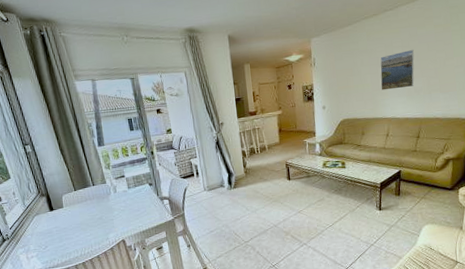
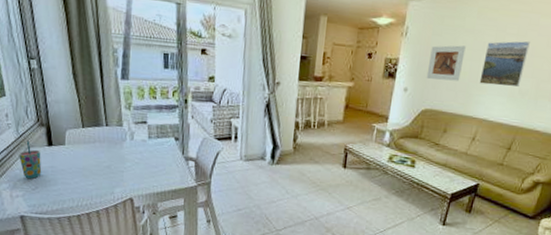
cup: none [28,210,49,241] -> present [19,141,42,179]
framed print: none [337,64,365,95] -> present [426,45,466,81]

